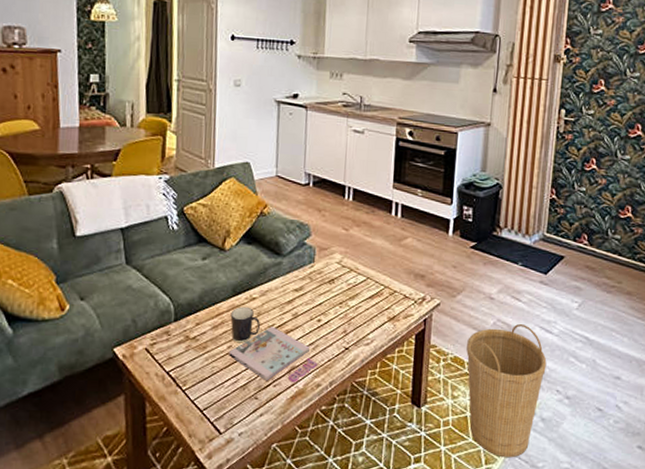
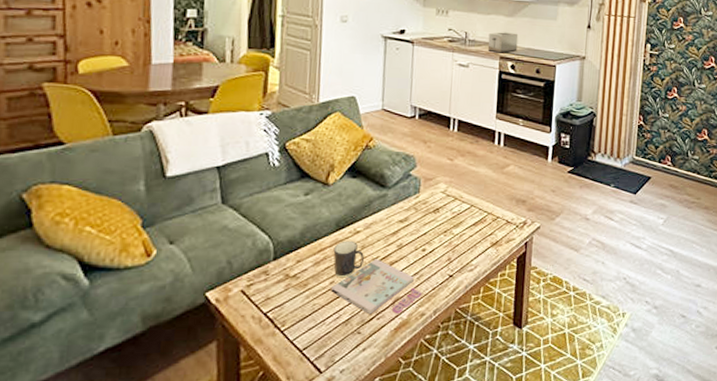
toaster: none [384,96,417,119] -> present [487,32,519,54]
basket: present [466,323,547,458] -> none [564,241,637,370]

